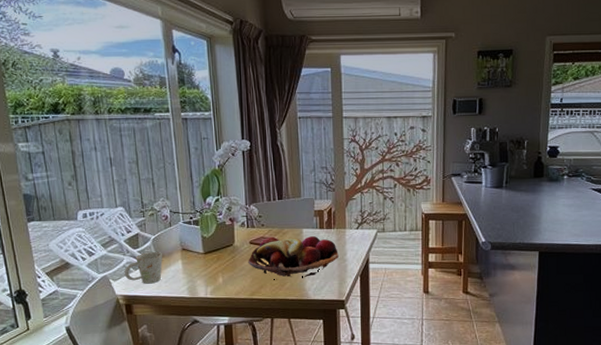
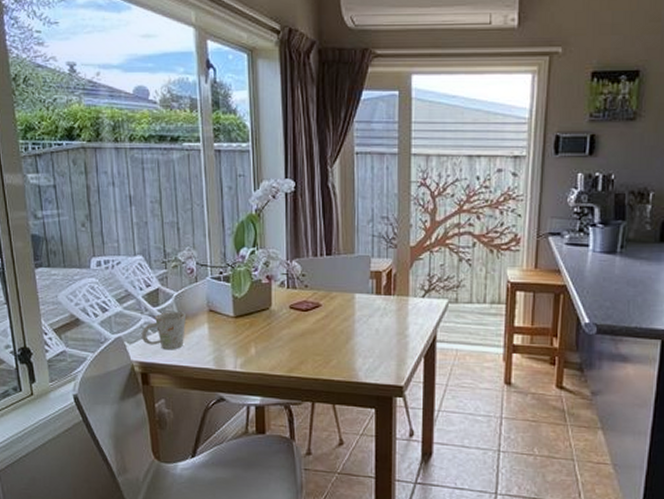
fruit basket: present [248,236,339,277] -> none [287,301,398,354]

